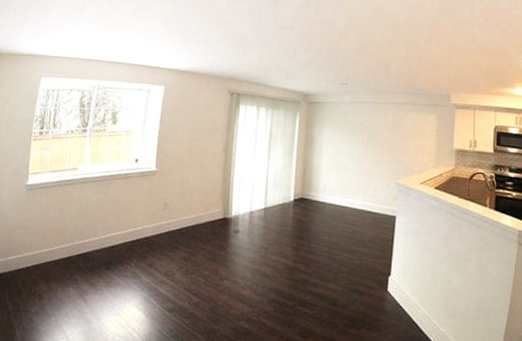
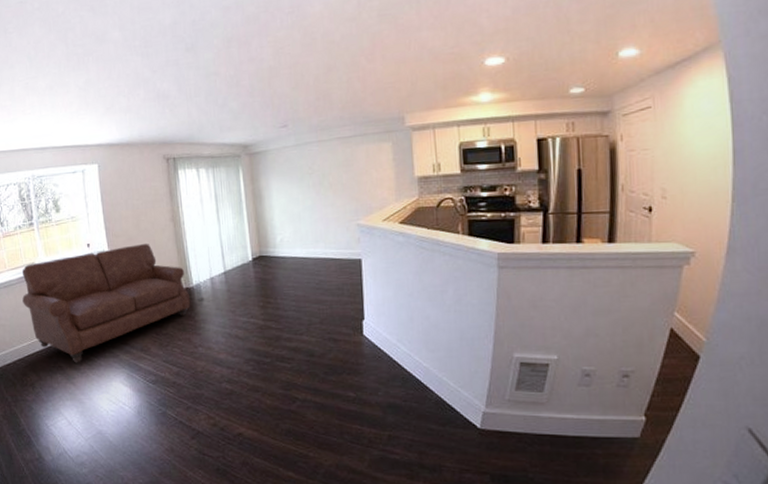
sofa: none [54,167,226,279] -> present [22,243,190,363]

